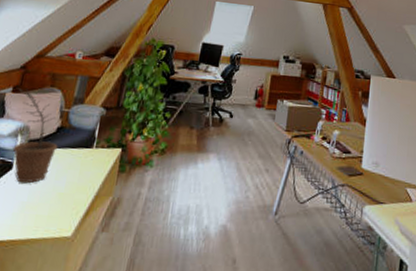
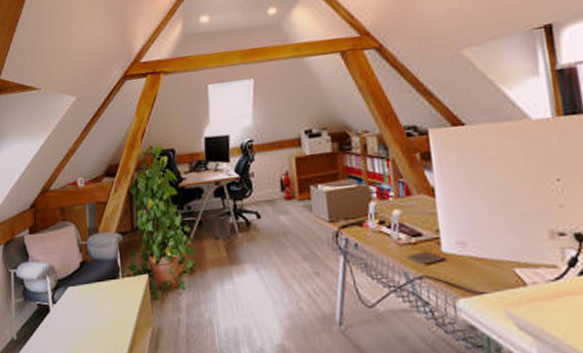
plant pot: present [12,88,58,184] -> none [33,228,86,325]

